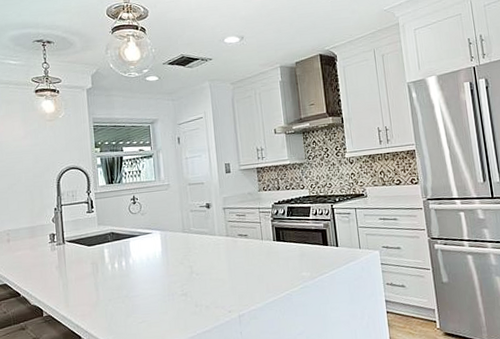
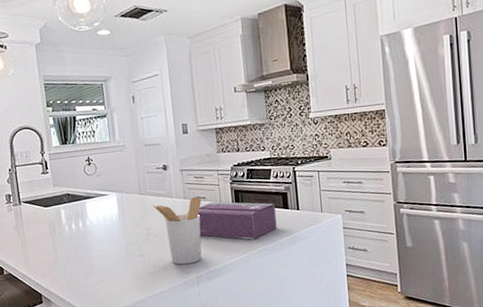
utensil holder: none [196,234,244,304] -> present [153,197,202,265]
tissue box: none [230,239,317,277] -> present [188,202,277,240]

